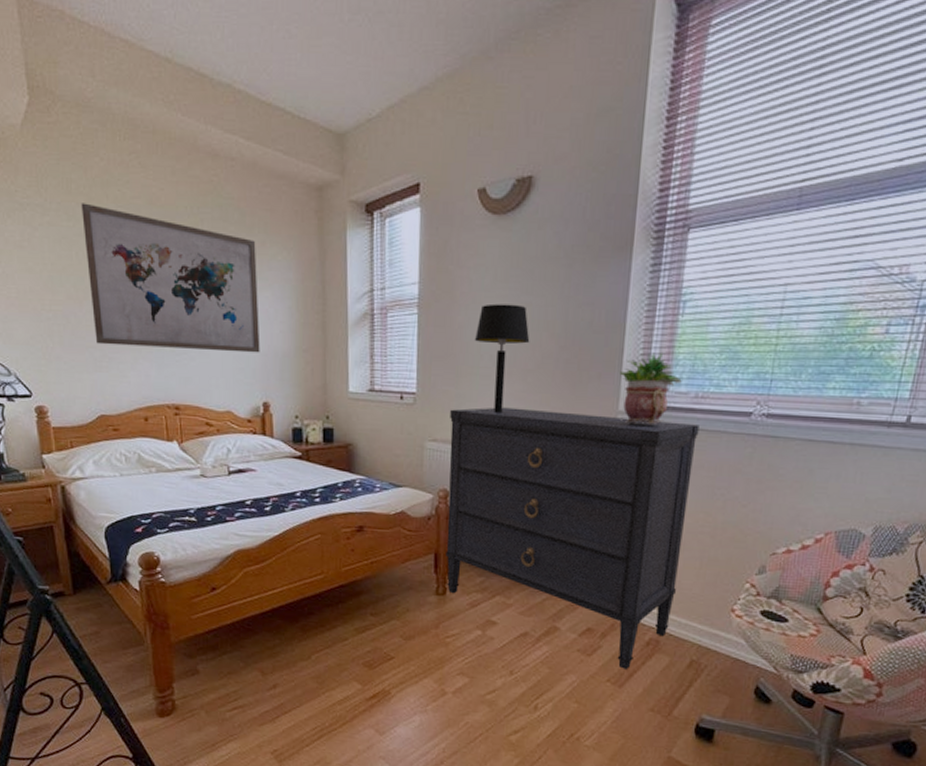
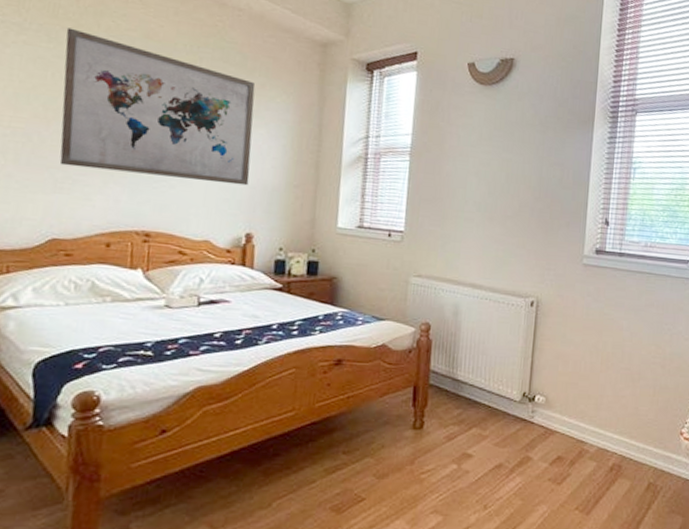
dresser: present [446,407,700,669] -> none [425,247,649,496]
table lamp: present [475,303,530,413] -> none [461,157,510,253]
potted plant: present [620,352,682,425] -> none [585,207,634,268]

